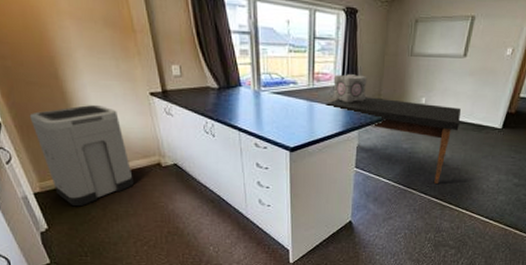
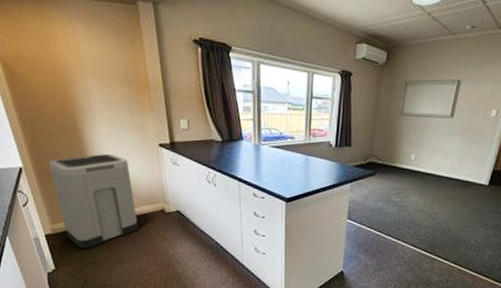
dining table: present [326,97,461,185] -> none [321,152,449,238]
decorative cube: present [333,74,367,103] -> none [327,130,360,158]

